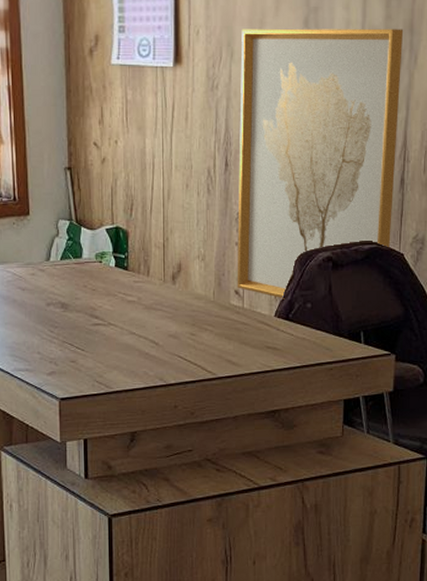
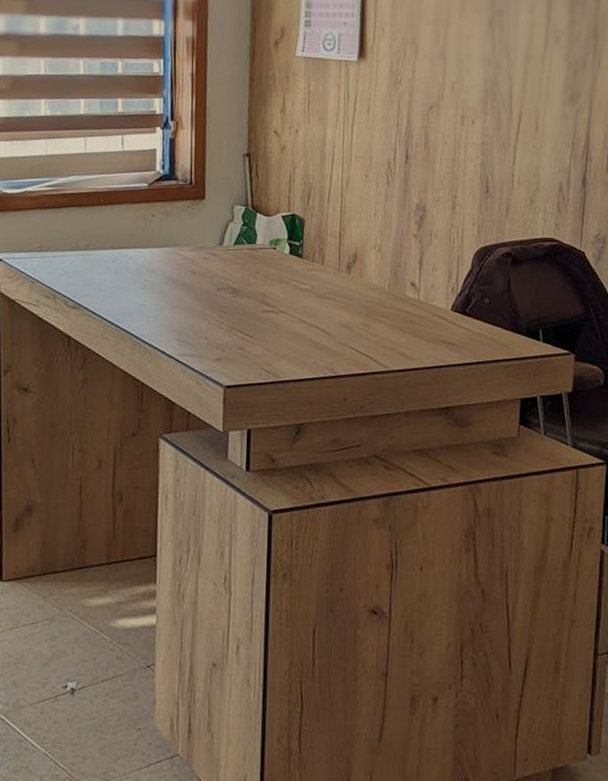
wall art: present [237,28,404,299] -> none [413,28,588,293]

